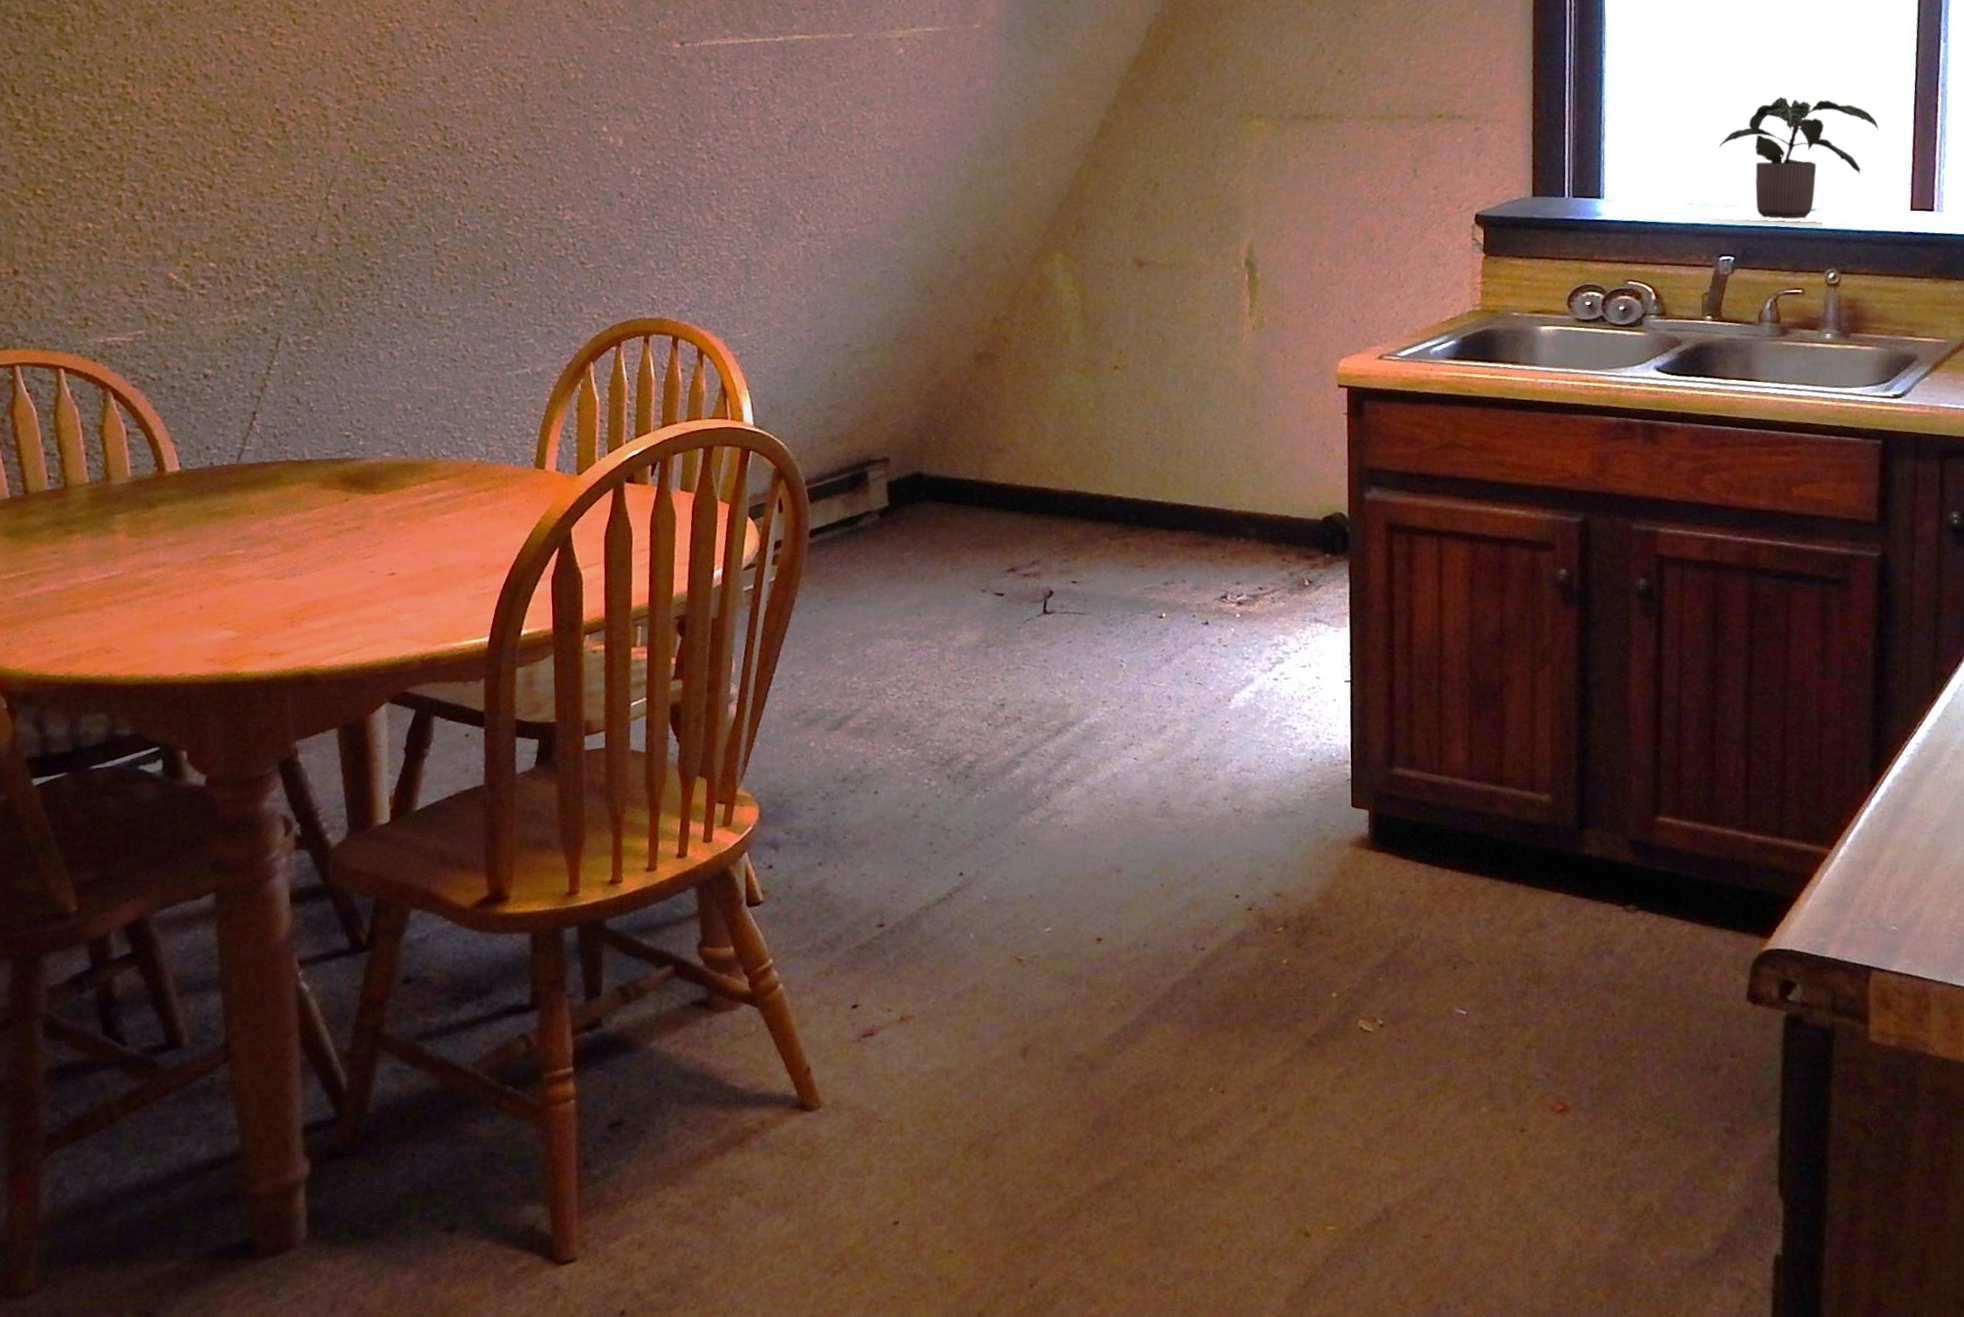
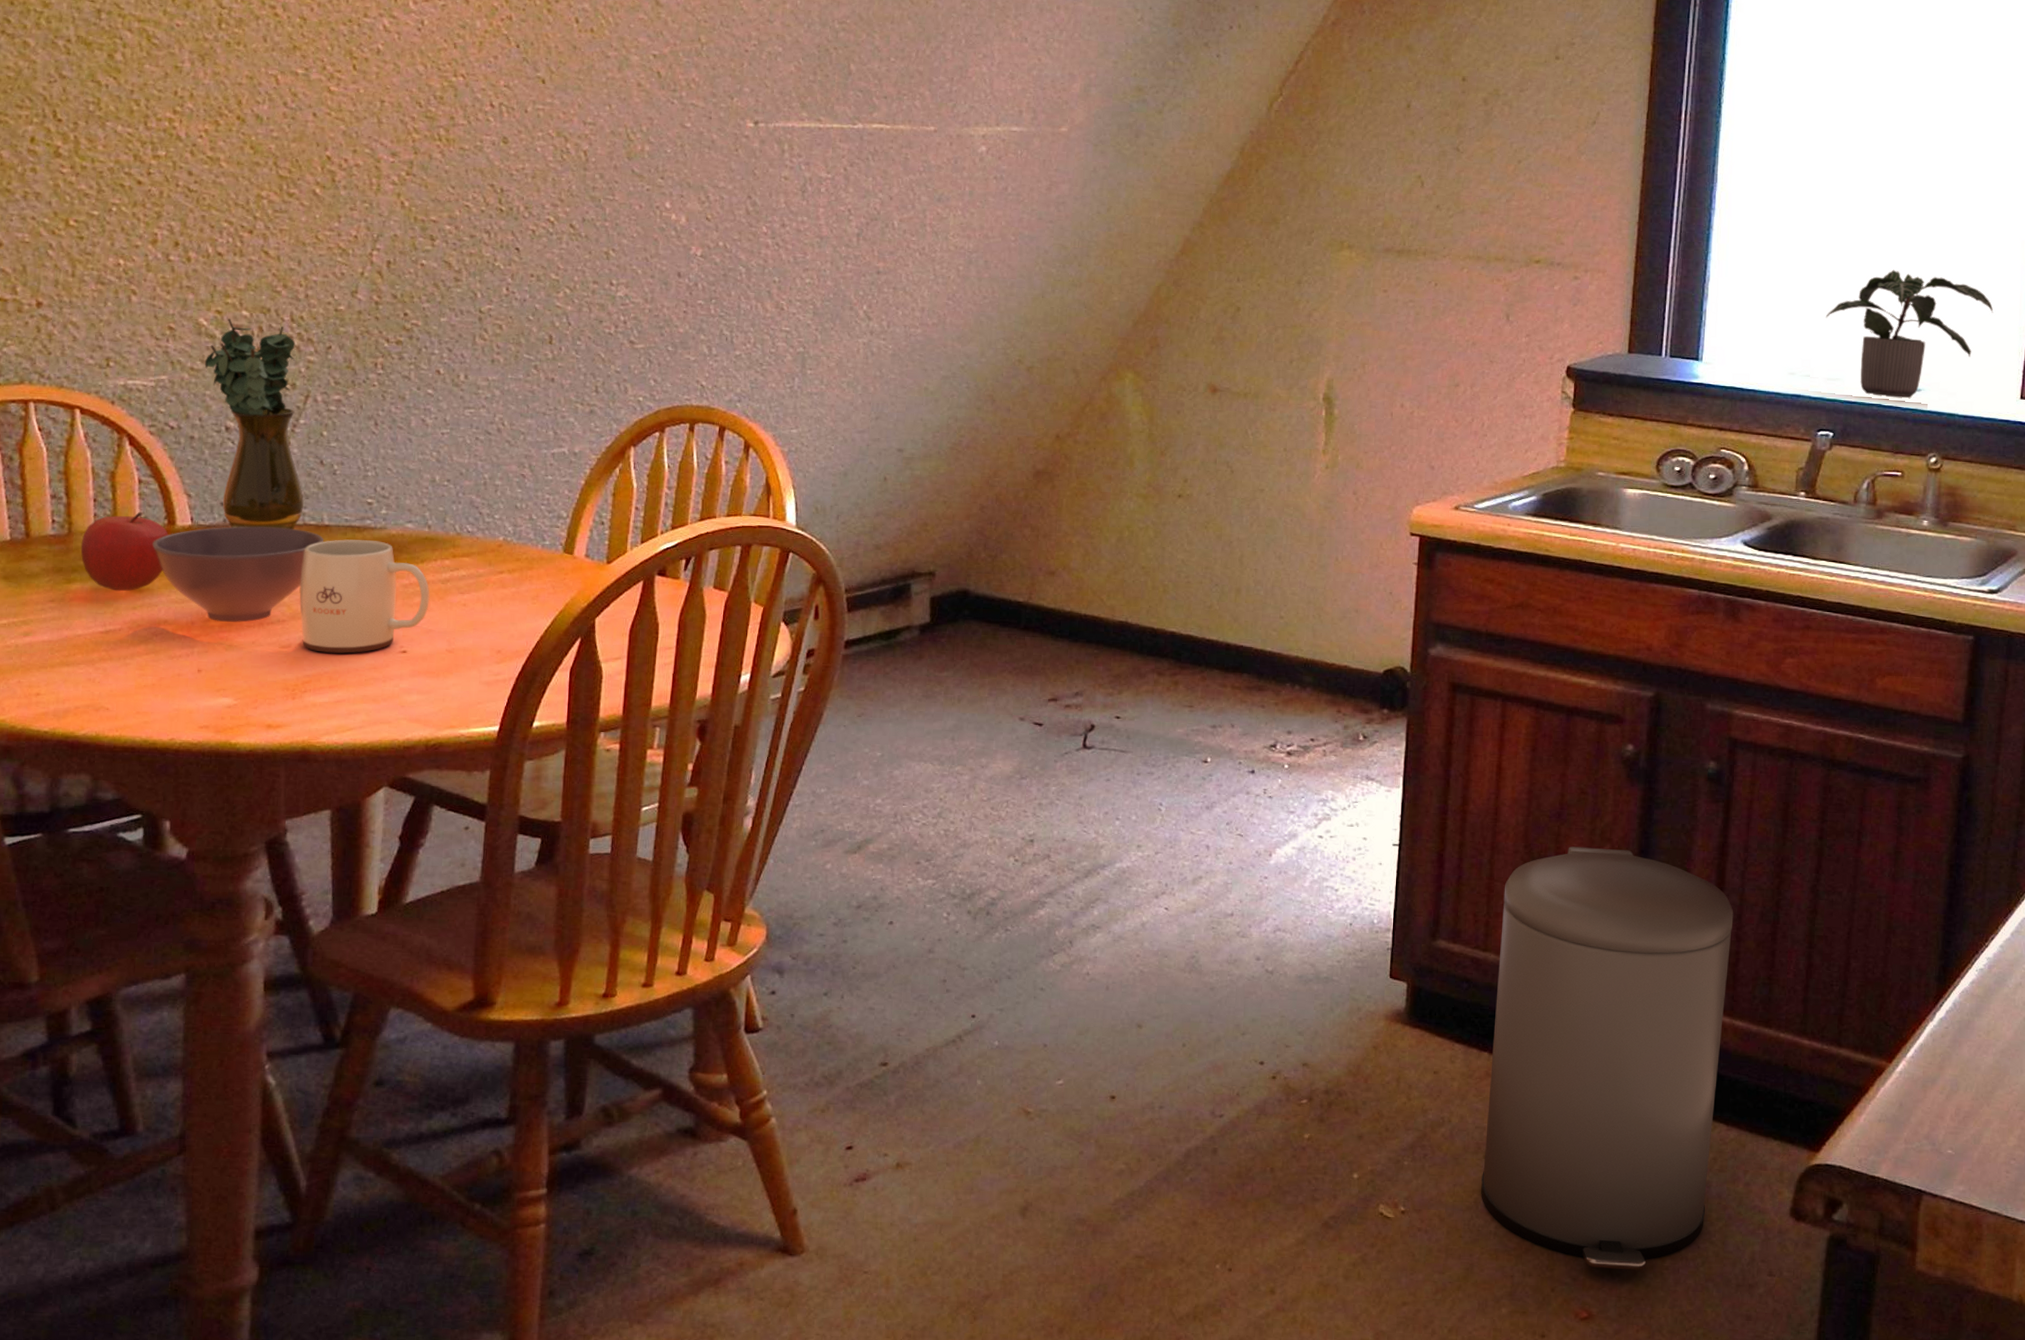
fruit: none [77,461,159,539] -> present [80,511,169,592]
bowl: none [145,465,308,559] -> present [152,526,324,623]
vase: none [178,271,285,470] -> present [204,319,304,529]
mug: none [288,471,413,581] -> present [299,539,430,654]
pedal bin: none [1453,668,1673,1063] -> present [1481,846,1734,1271]

